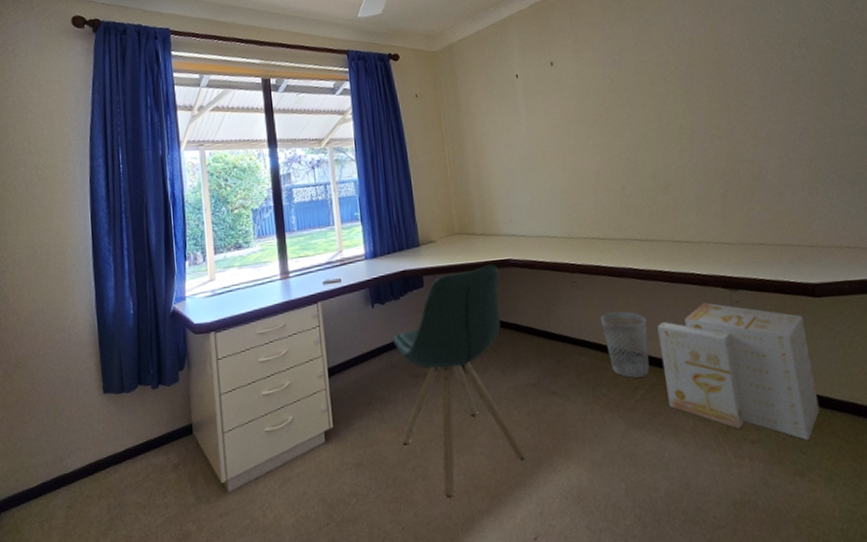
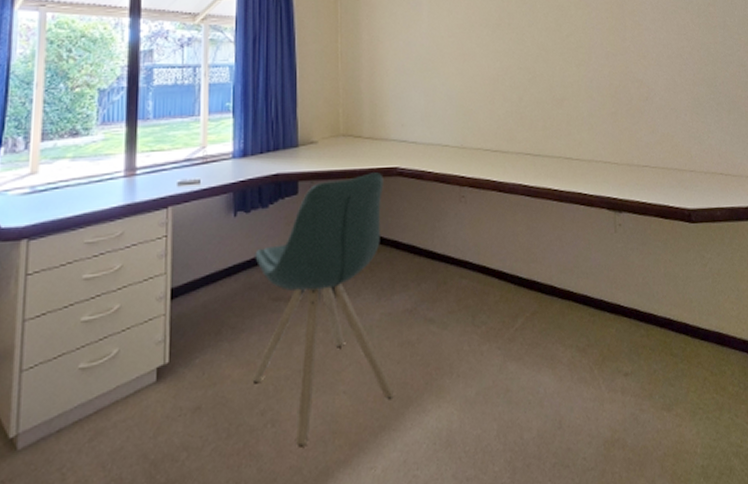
wastebasket: present [600,311,650,378] -> none [486,230,533,305]
product box: present [657,302,820,441] -> none [542,224,689,373]

